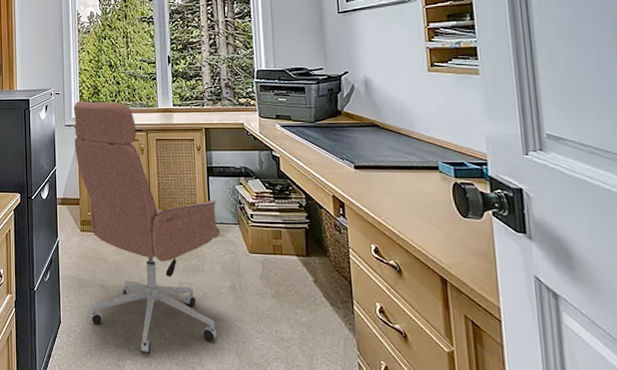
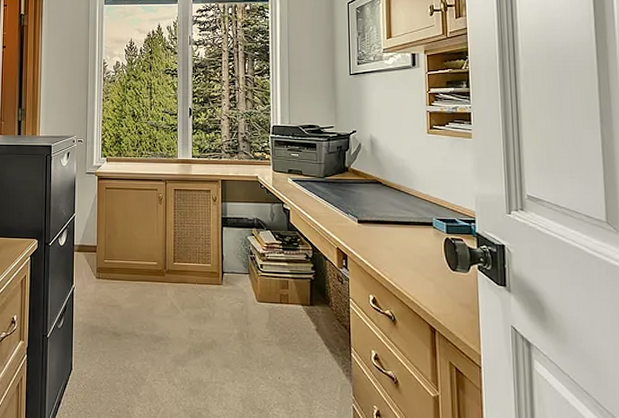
office chair: present [74,100,221,355] -> none [94,149,231,401]

